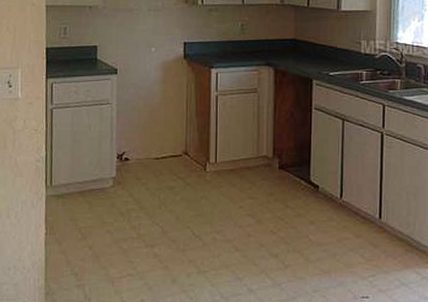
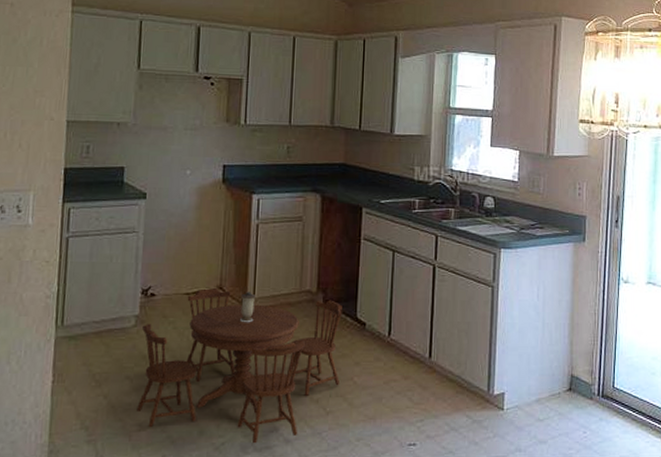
dining table: none [117,154,297,292] -> present [136,288,342,444]

